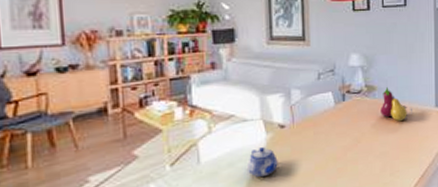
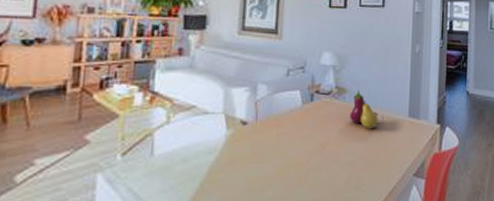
teapot: present [246,147,278,178] -> none [201,144,236,178]

